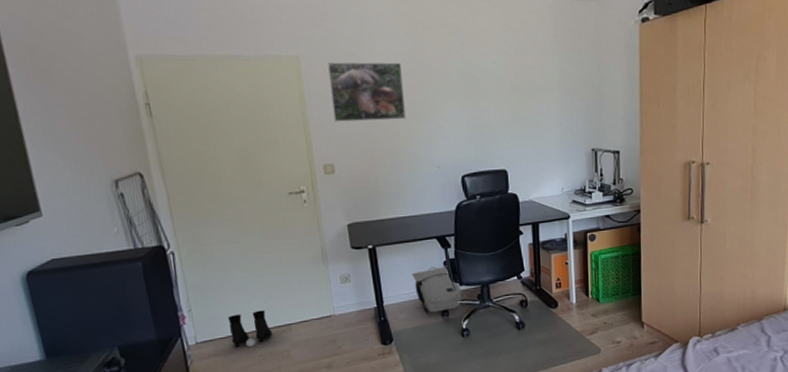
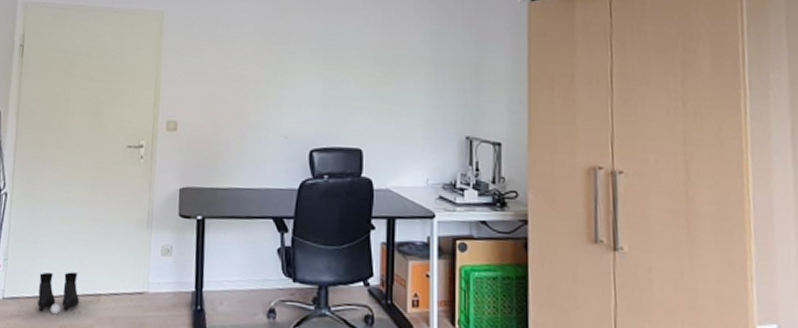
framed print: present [328,62,406,122] -> none [186,20,260,82]
backpack: present [412,265,462,313] -> none [240,252,295,312]

